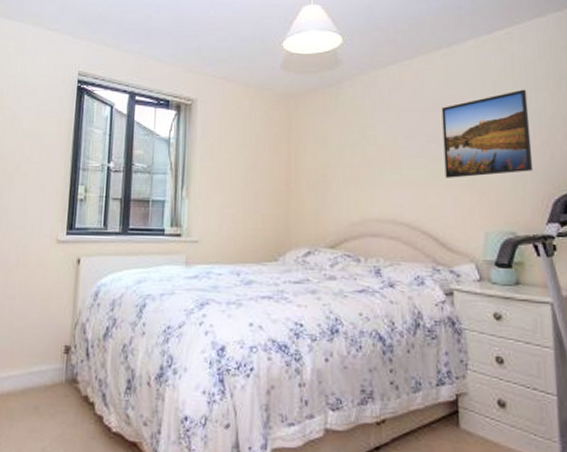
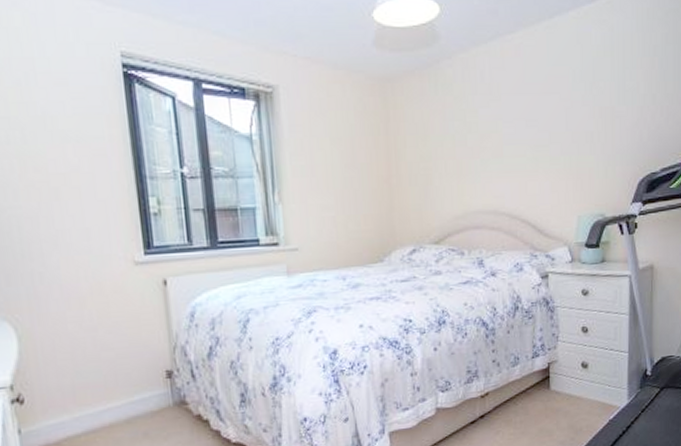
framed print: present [441,89,534,178] -> none [542,66,624,164]

